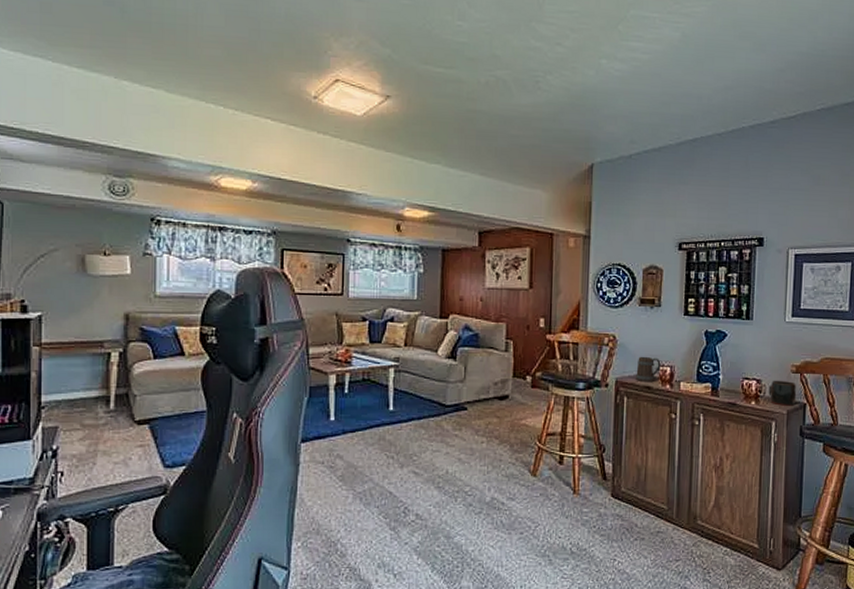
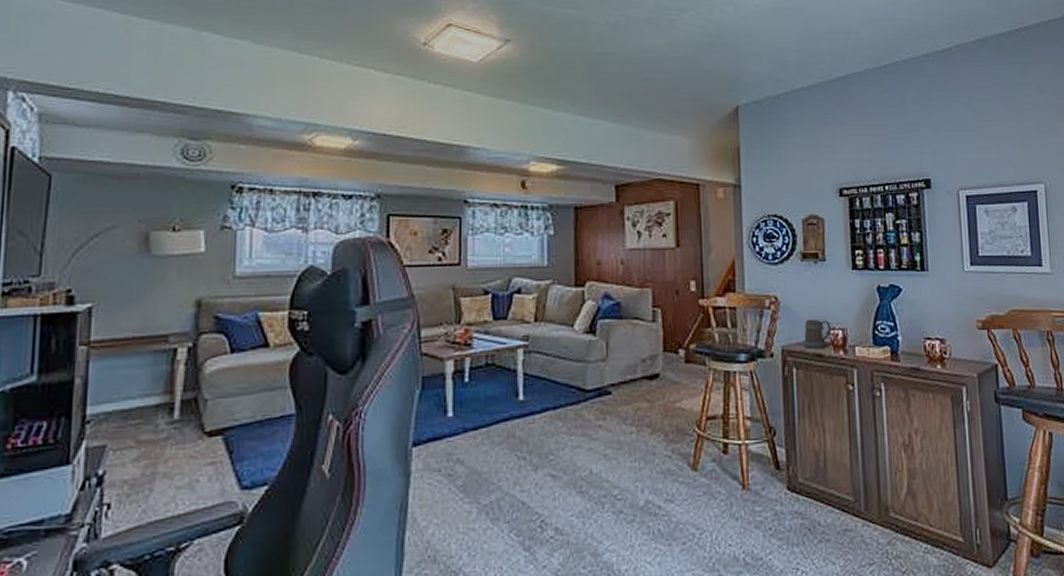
mug: present [768,380,797,406] -> none [954,338,986,368]

